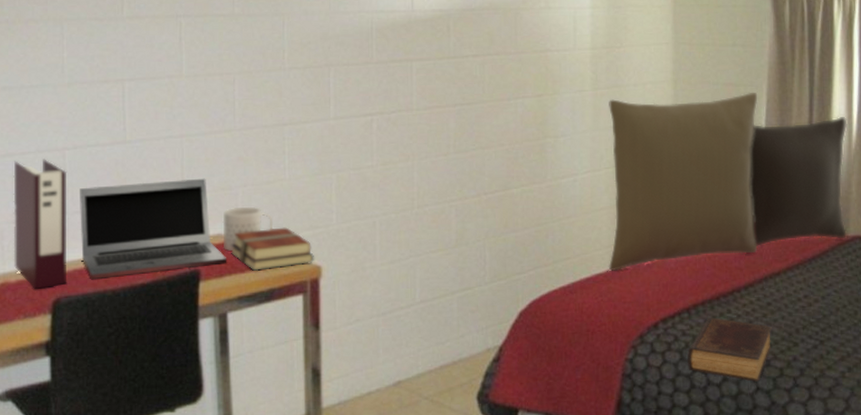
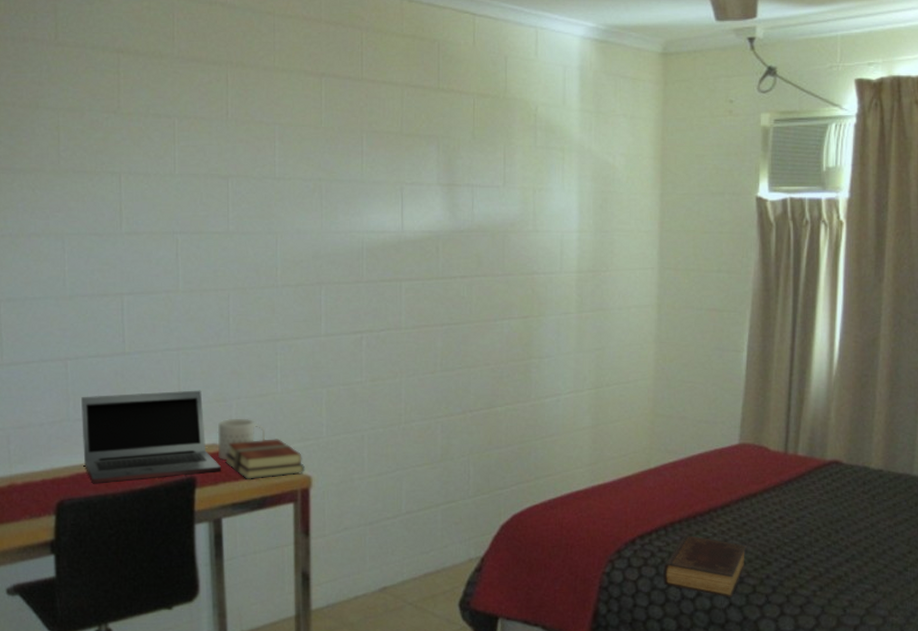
binder: present [13,159,68,289] -> none [18,368,71,491]
pillow: present [608,93,759,271] -> none [588,319,741,488]
pillow: present [749,117,848,246] -> none [729,344,829,468]

